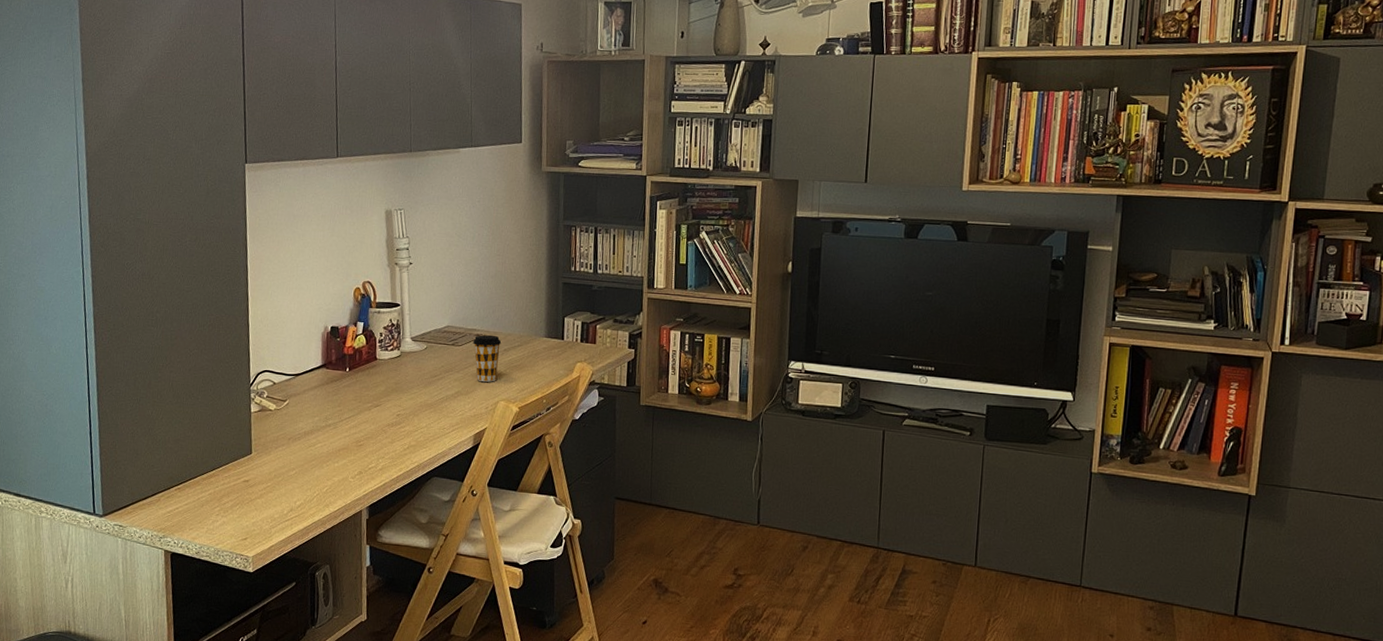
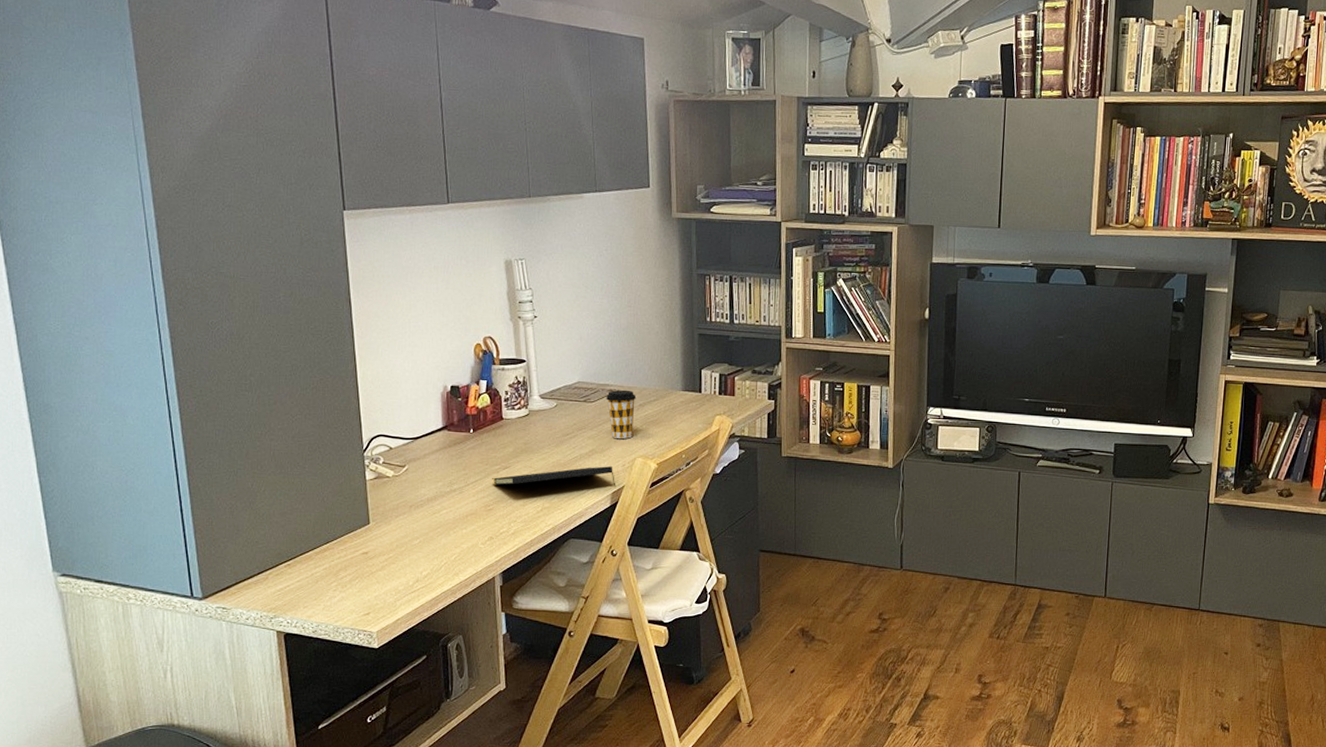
notepad: none [363,408,478,427] -> present [492,466,615,486]

